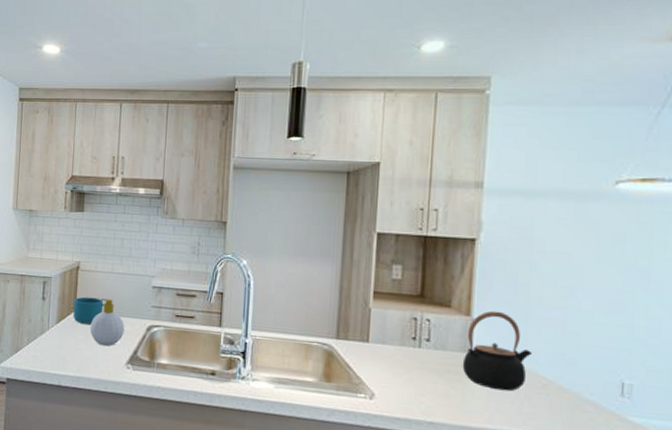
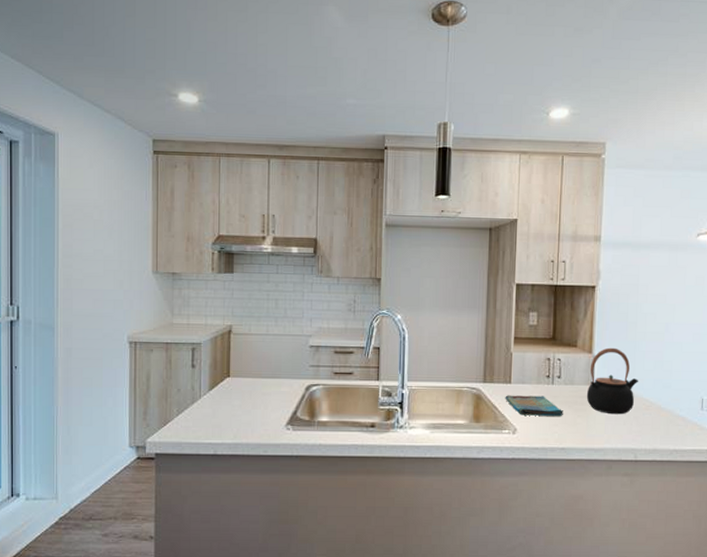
cup: present [73,296,105,325] -> none [227,361,261,389]
soap bottle: present [90,298,125,346] -> none [247,361,282,410]
dish towel: none [361,355,434,386] -> present [505,395,564,417]

